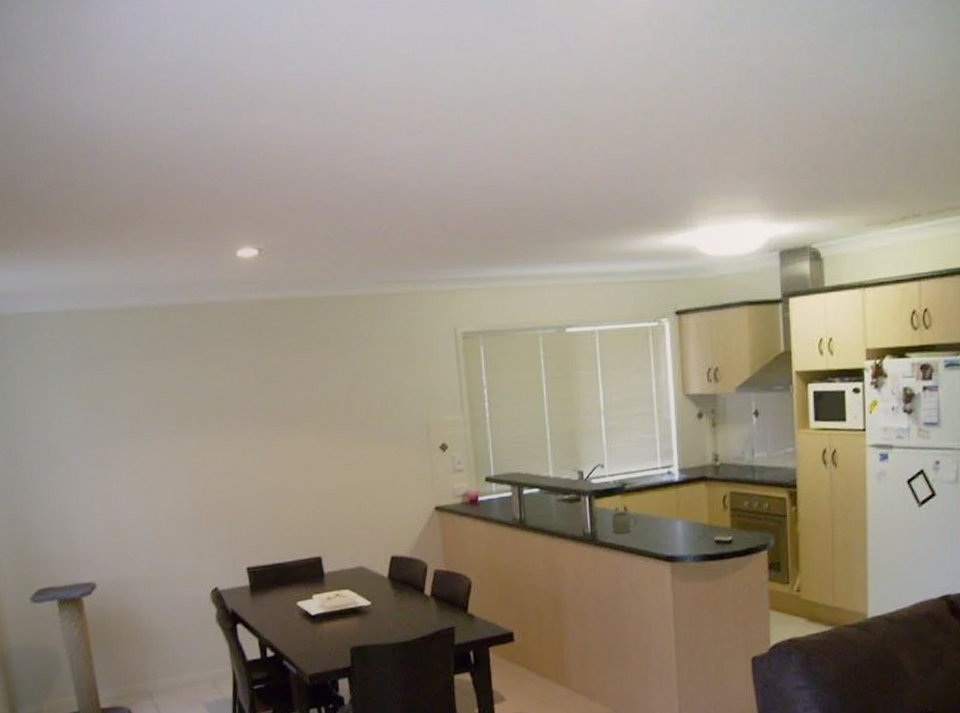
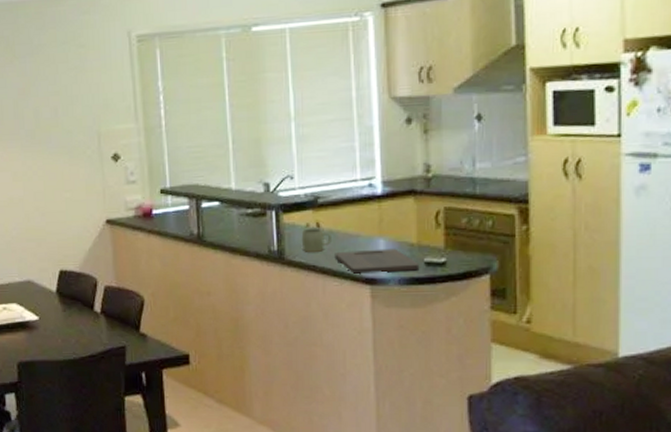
cutting board: none [640,529,711,552] -> present [334,248,420,274]

